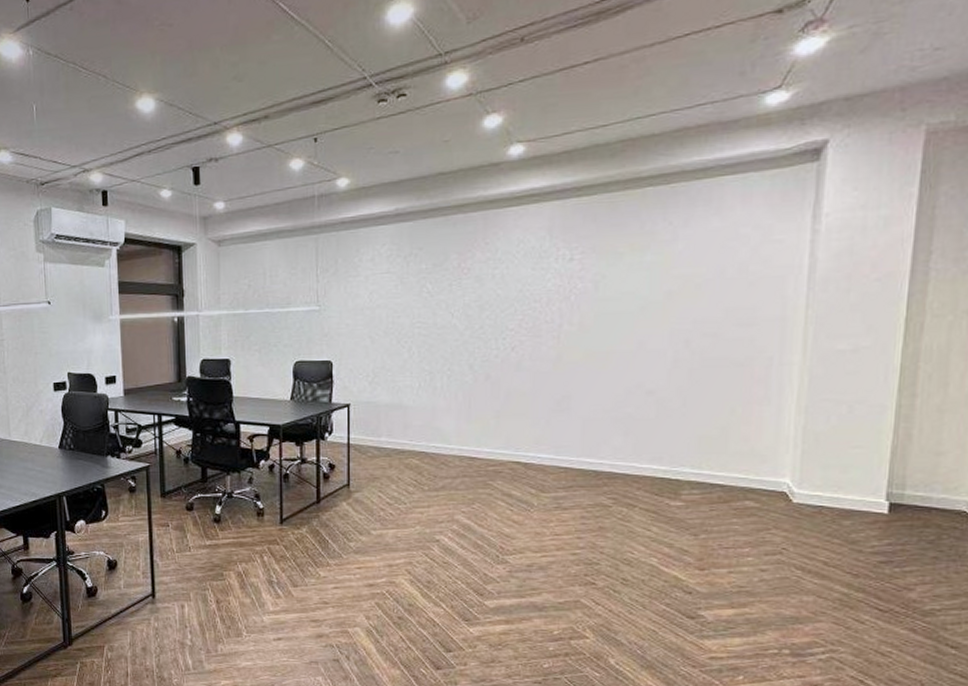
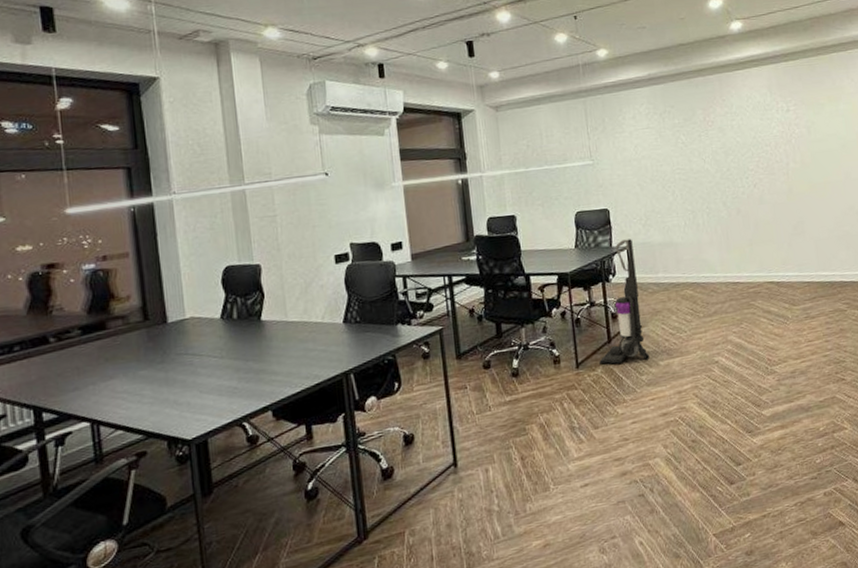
vacuum cleaner: none [305,396,360,526] -> present [599,239,649,364]

